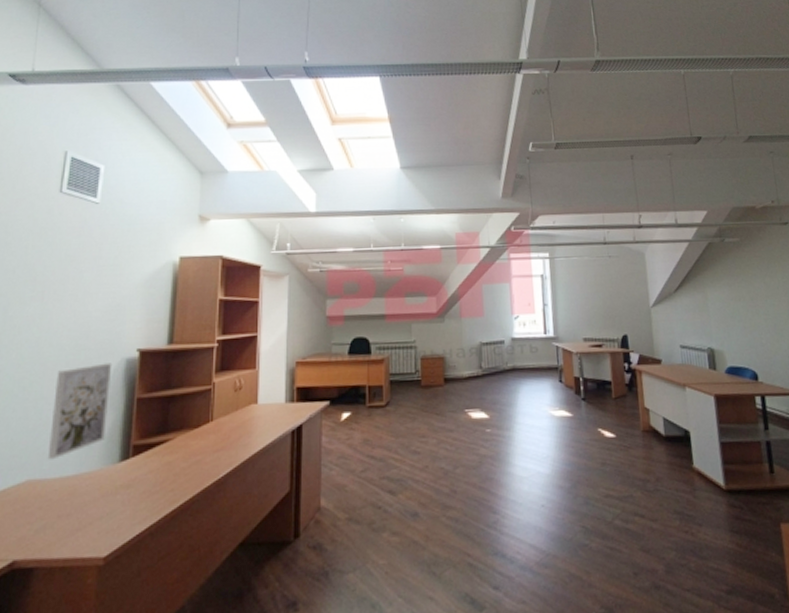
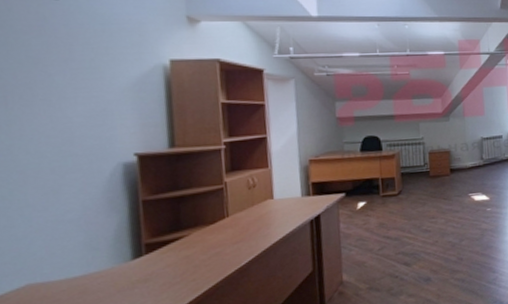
wall art: present [47,363,112,460] -> none [41,168,112,264]

